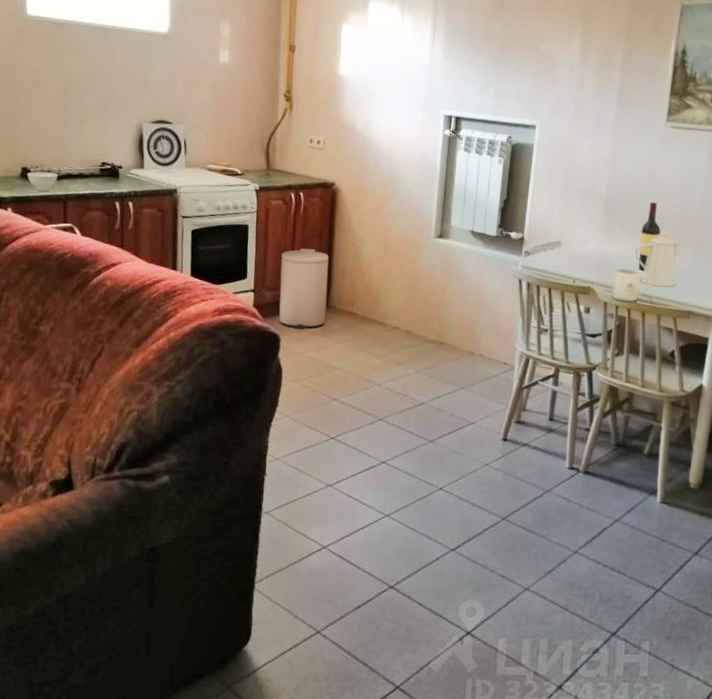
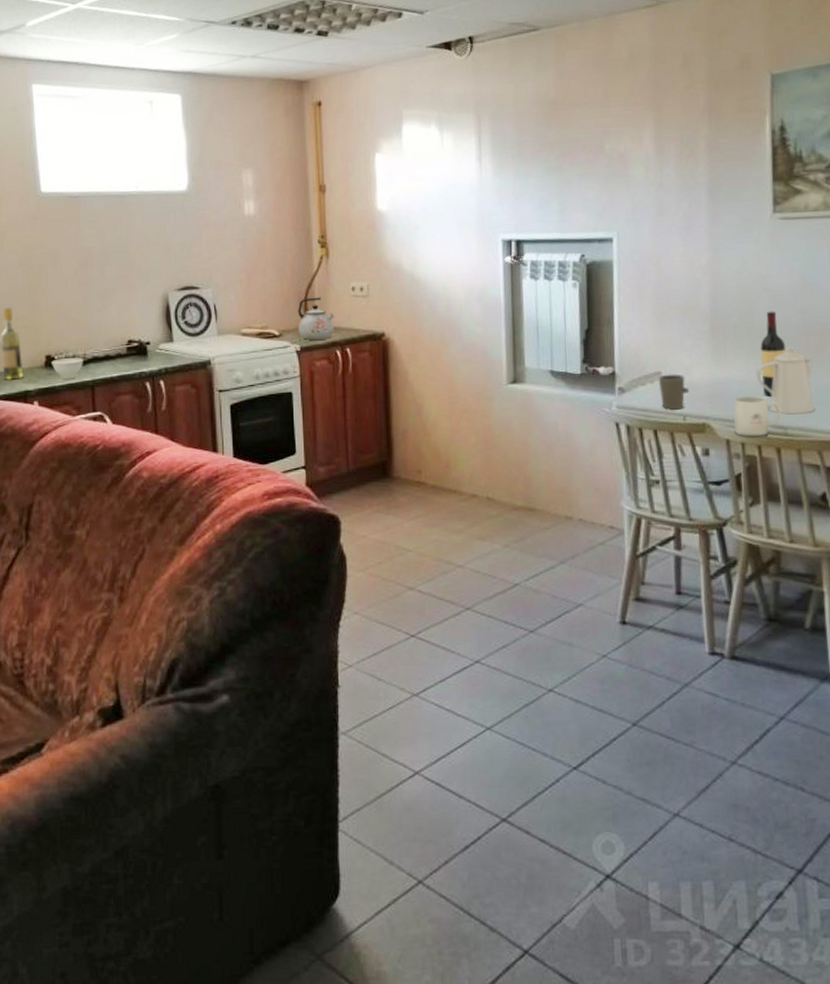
kettle: none [258,144,292,183] -> present [297,297,335,341]
pedal bin: present [279,248,329,330] -> none [333,411,390,509]
cup: none [557,244,582,274] -> present [658,374,690,410]

